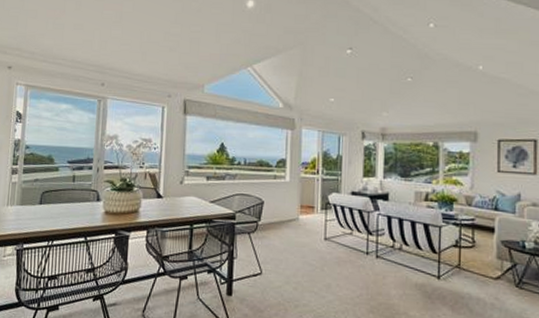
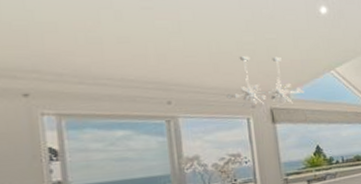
chandelier: none [148,47,218,100] -> present [226,56,304,108]

